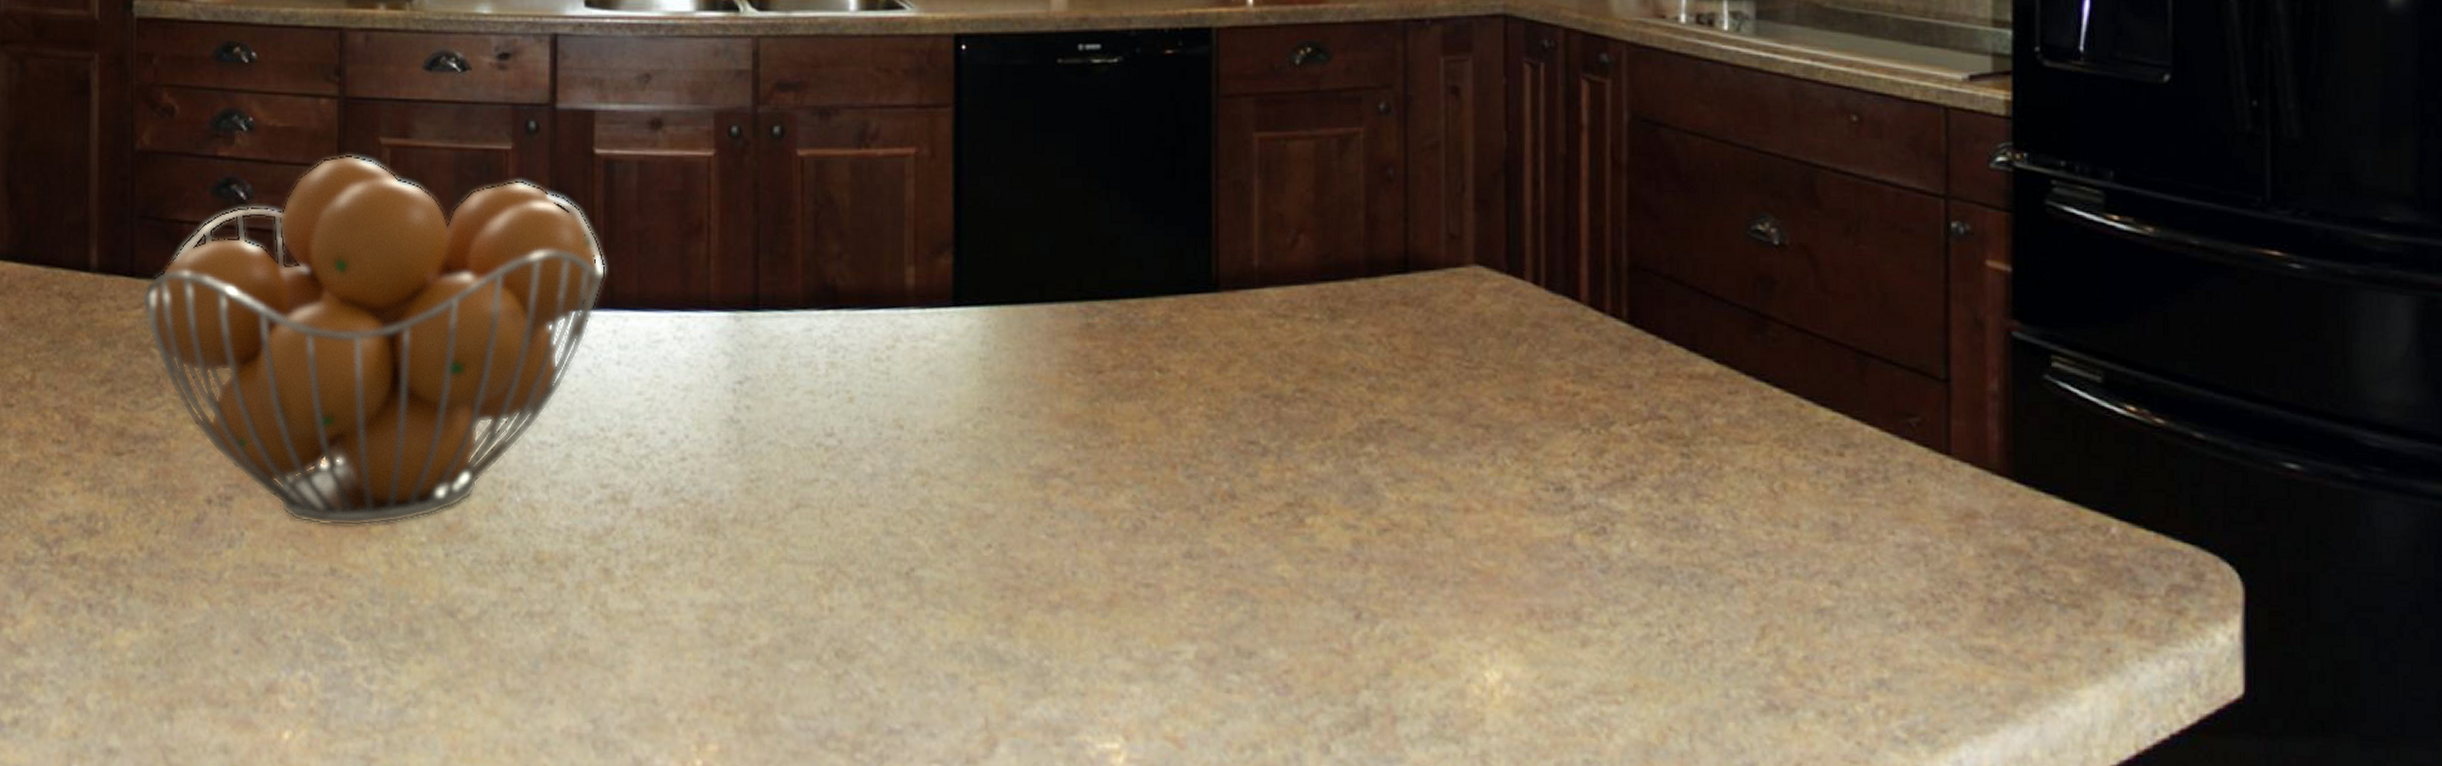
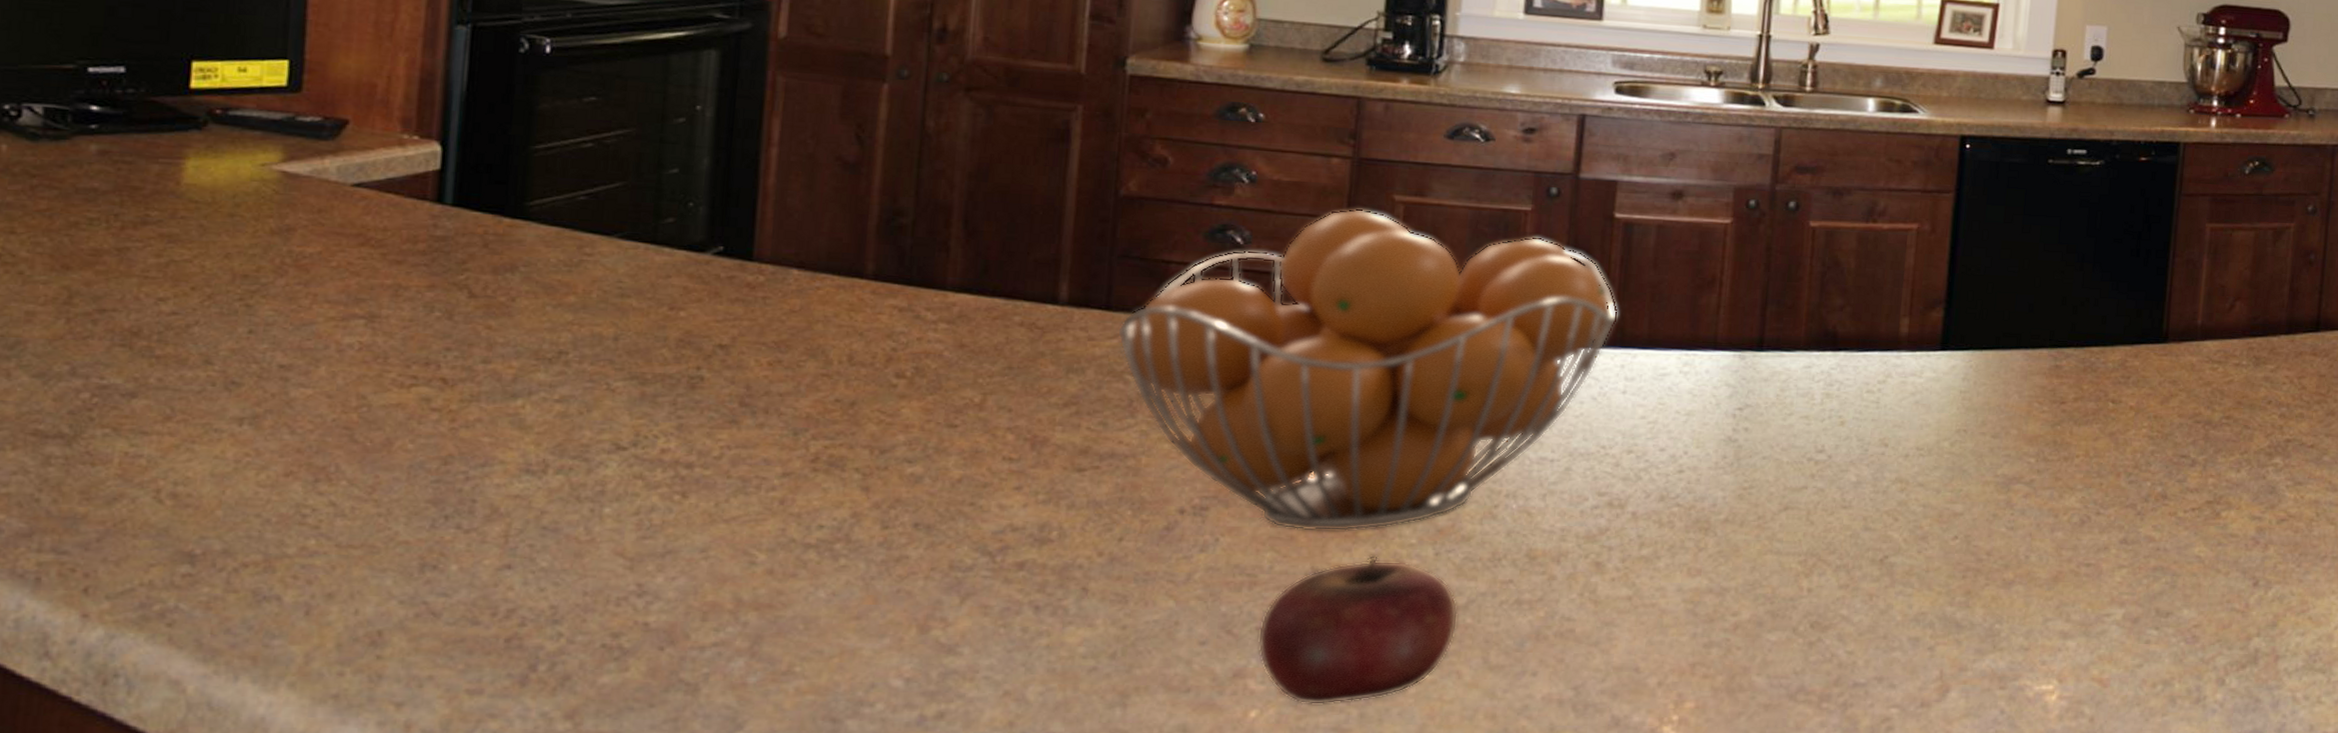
apple: none [285,554,472,729] -> present [1257,554,1459,706]

